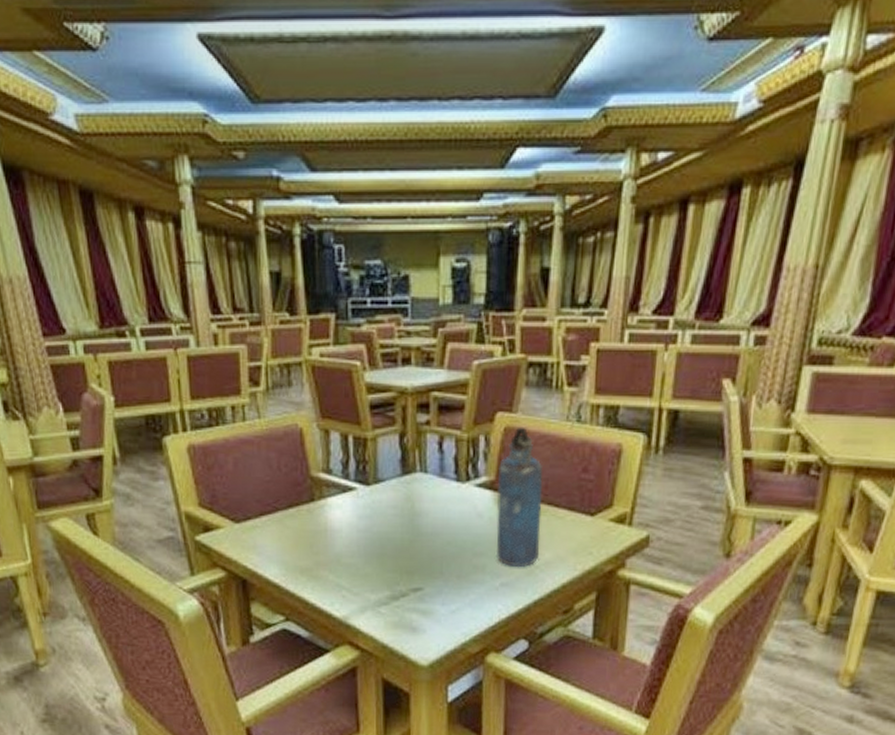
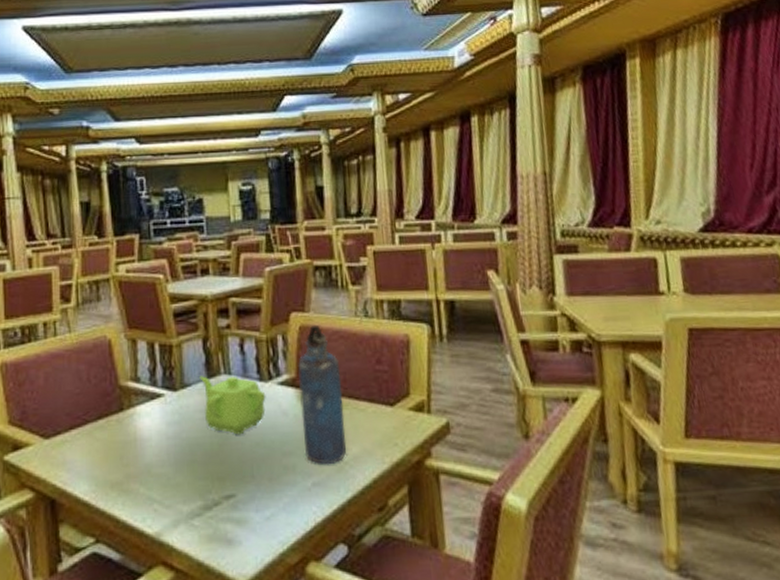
teapot: none [394,472,462,533] -> present [199,376,266,435]

